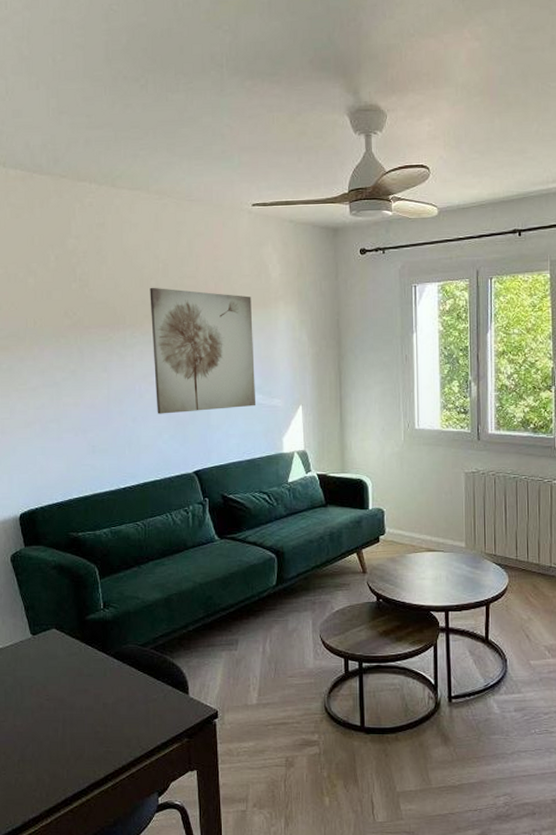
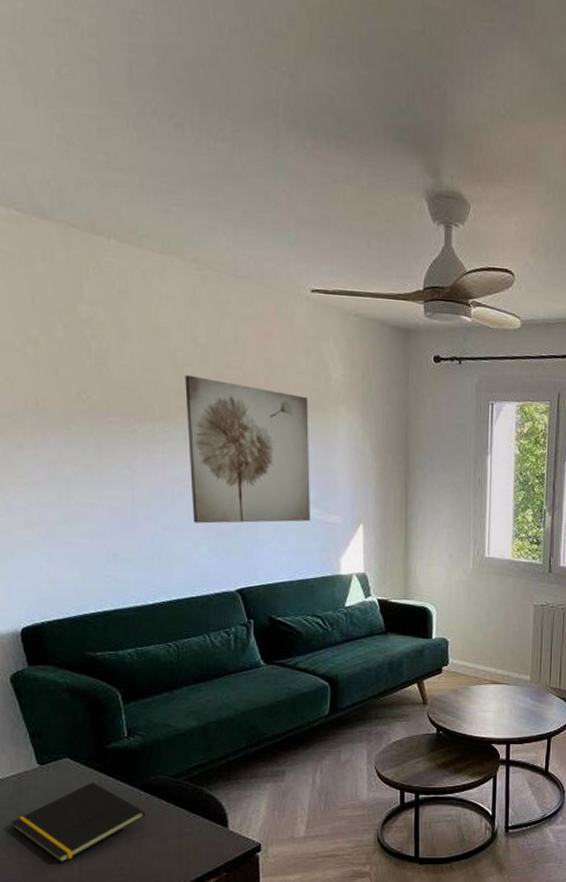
notepad: none [9,650,118,726] -> present [11,781,146,863]

